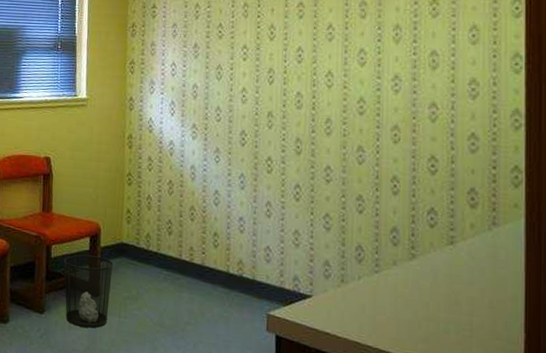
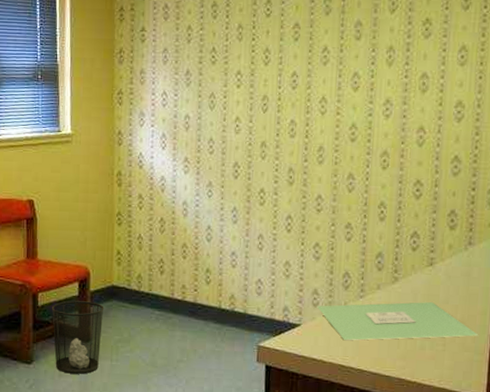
papers: none [329,277,511,324] -> present [317,302,479,340]

